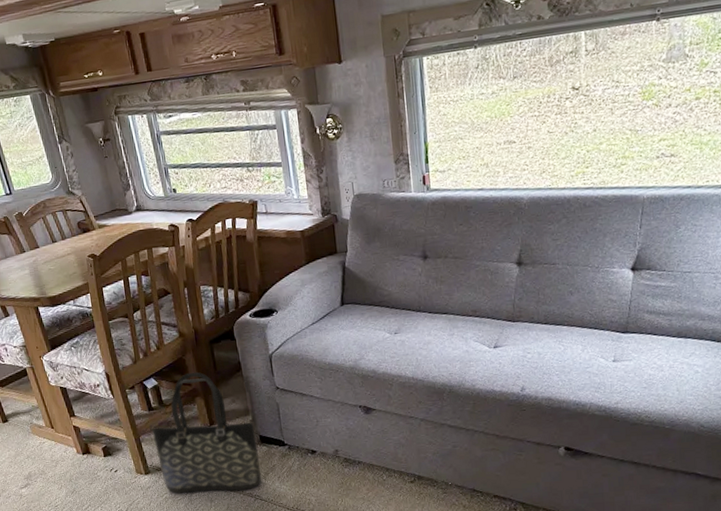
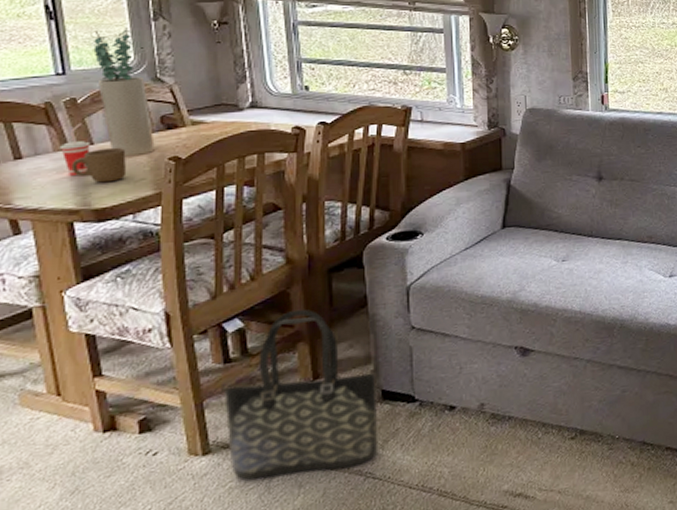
beverage cup: none [19,231,39,273] -> present [59,123,91,177]
vase: none [23,151,78,256] -> present [93,27,155,157]
mug: none [28,249,64,277] -> present [71,147,127,183]

